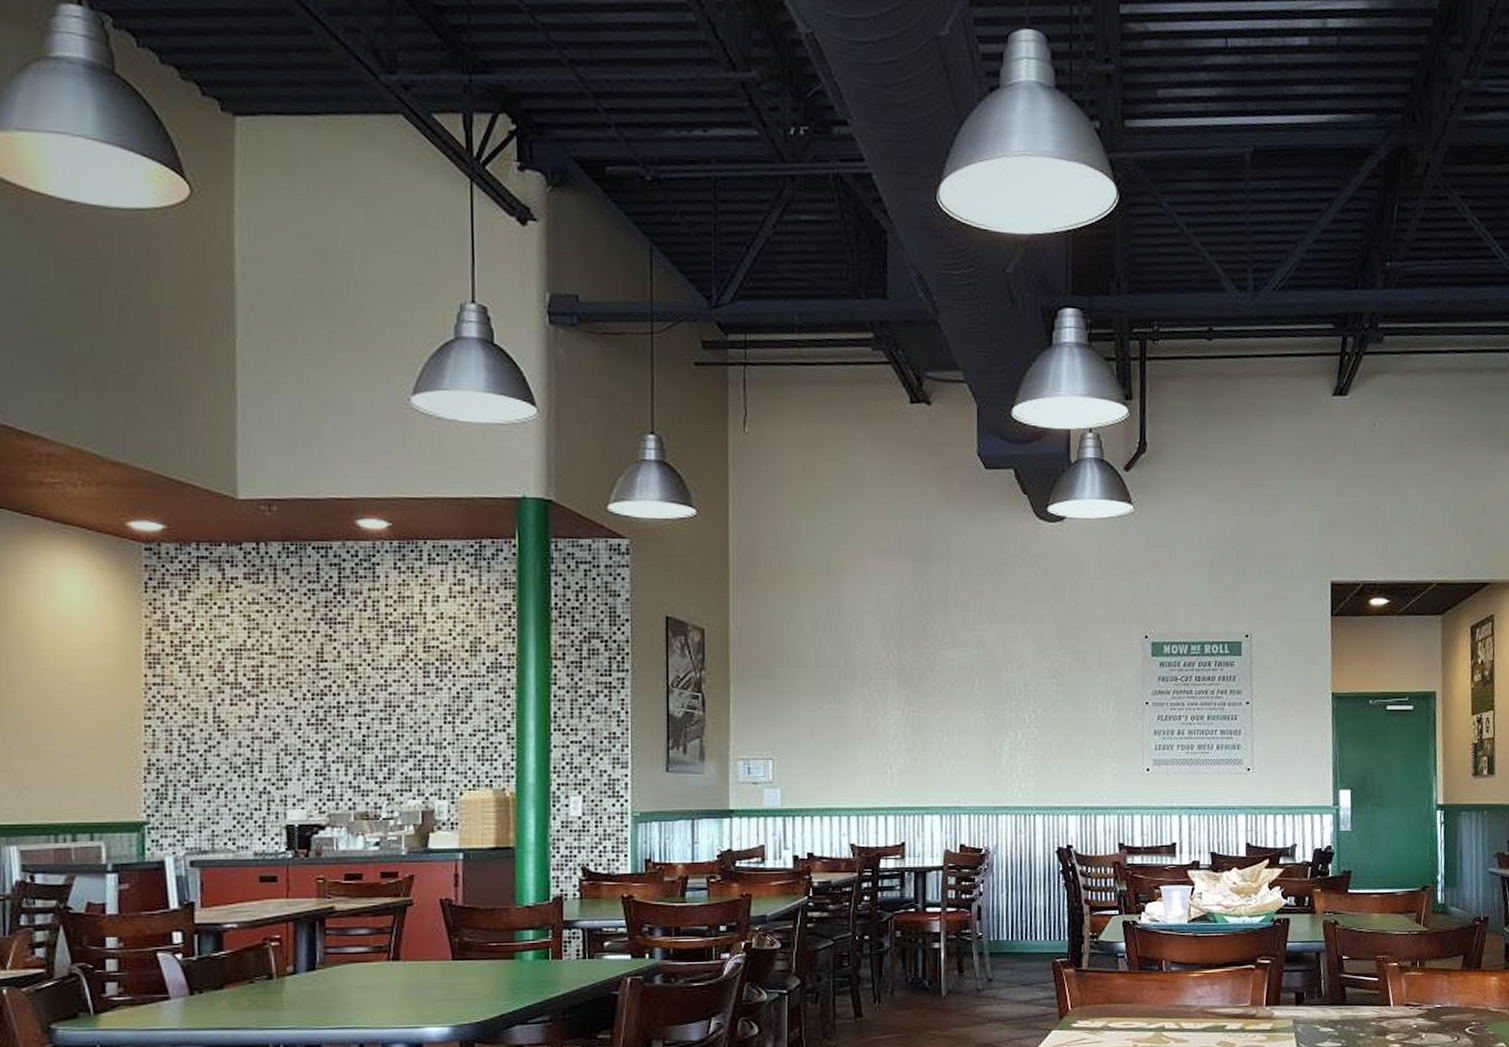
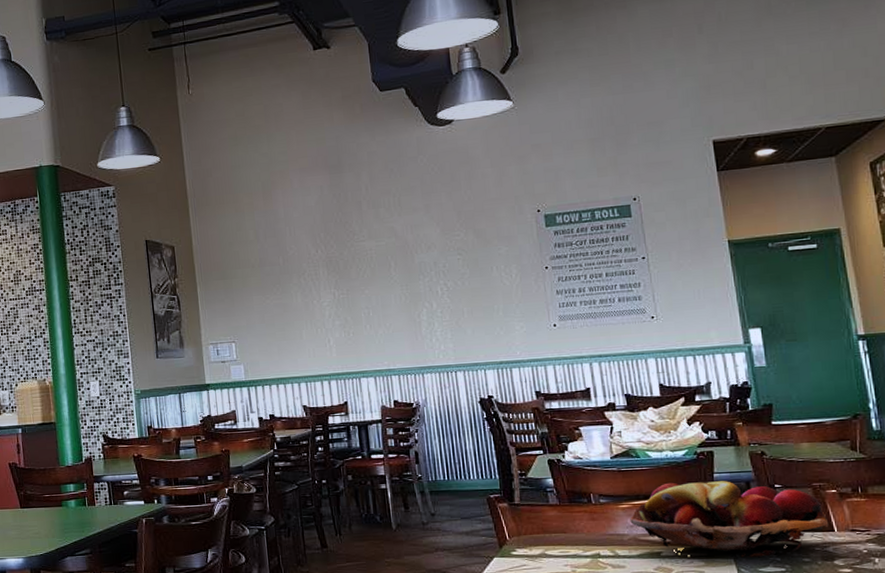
fruit basket: none [1199,950,1387,1032] -> present [630,481,829,558]

